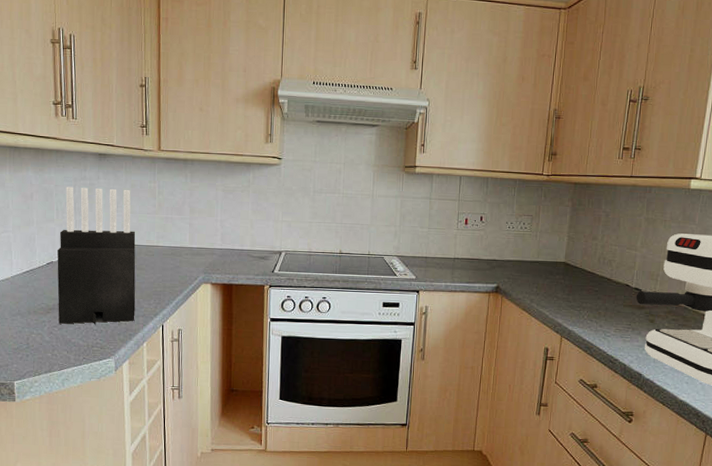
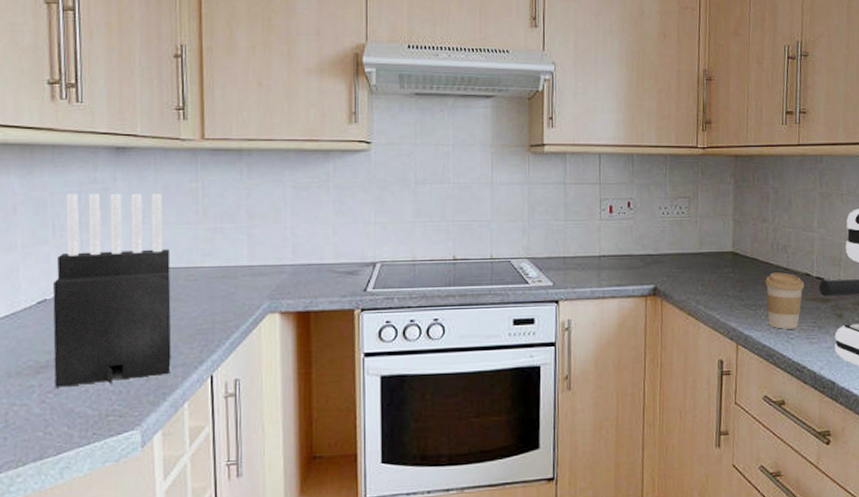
coffee cup: none [589,282,624,329] -> present [765,272,805,329]

